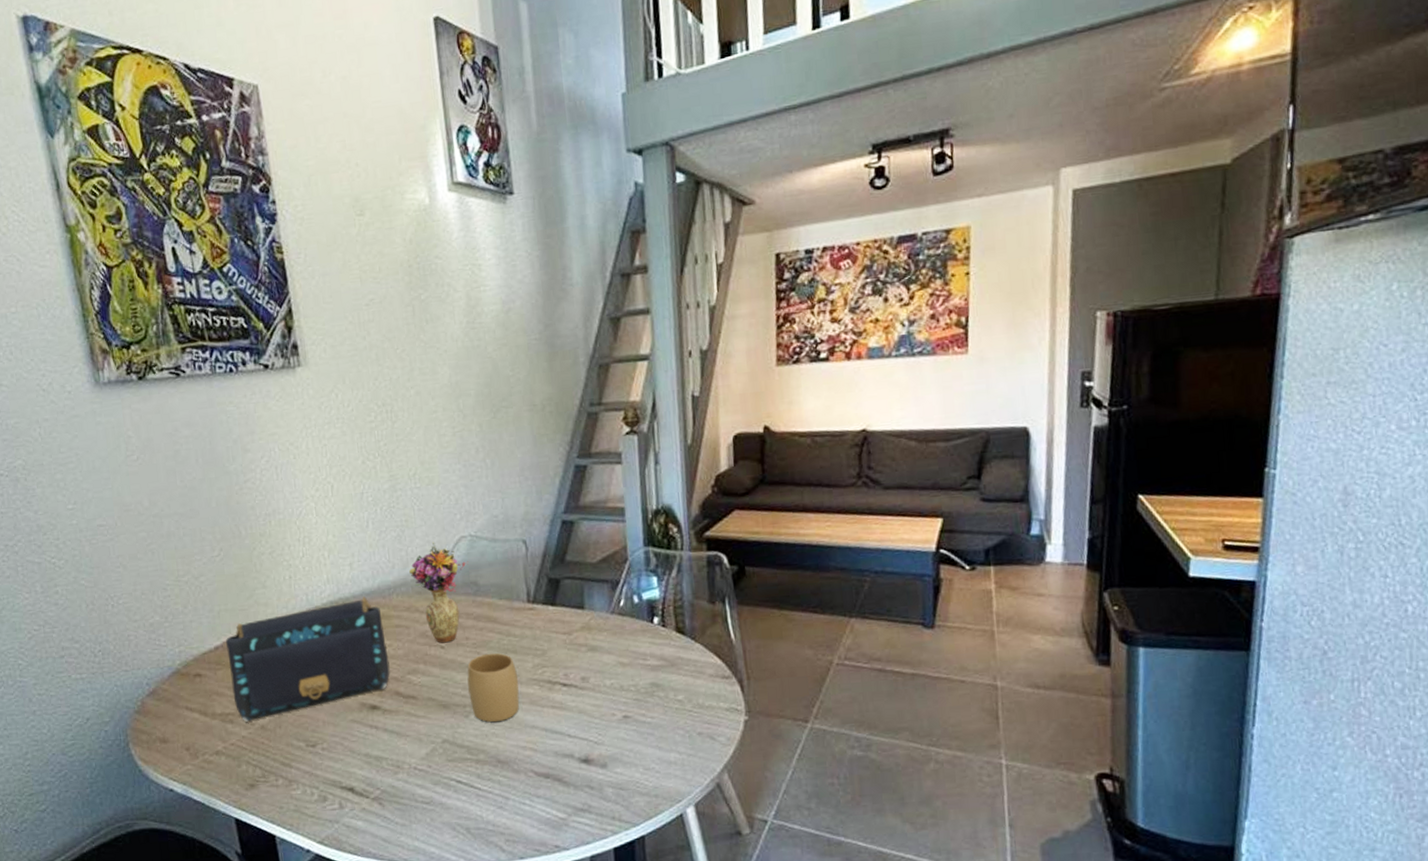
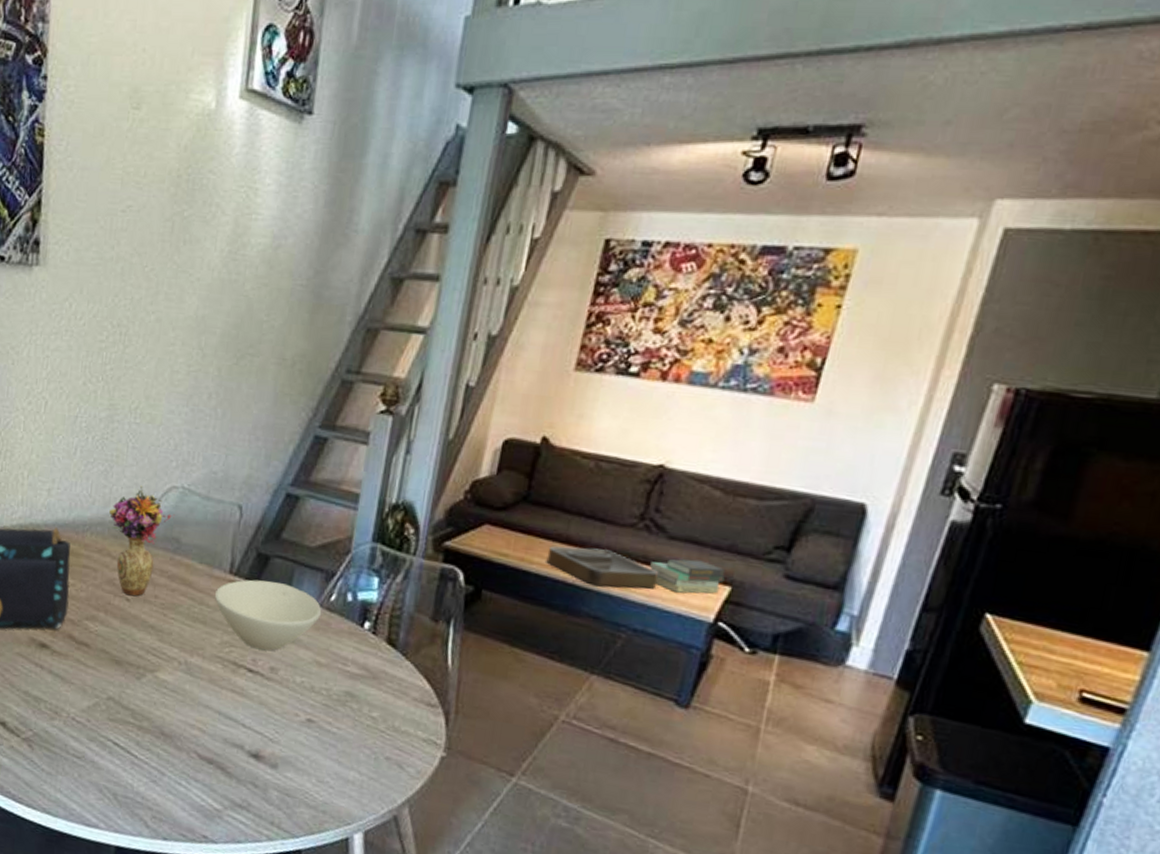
mug: present [467,653,520,723] -> none [145,617,202,693]
bowl: none [519,600,615,665] -> present [215,579,322,651]
decorative tray: none [790,509,884,543] -> present [546,546,659,589]
books: none [875,501,936,533] -> present [650,559,726,594]

